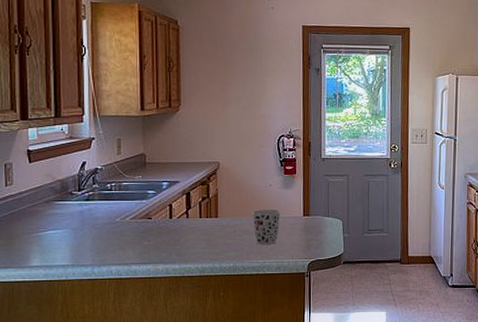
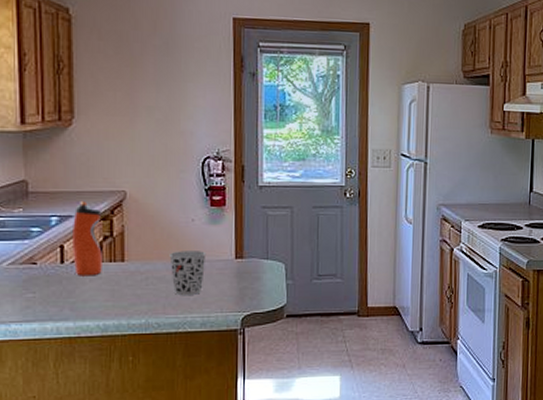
water bottle: none [179,169,201,229] -> present [73,200,102,276]

